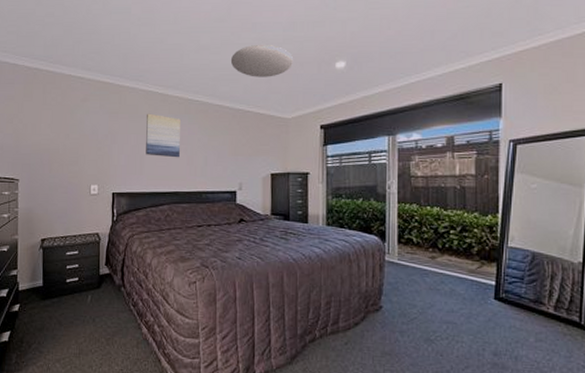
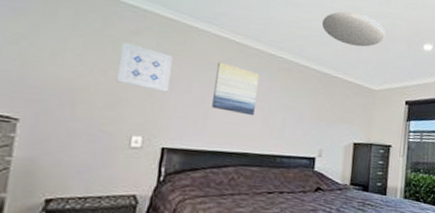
wall art: none [75,109,112,146] -> present [116,42,173,92]

